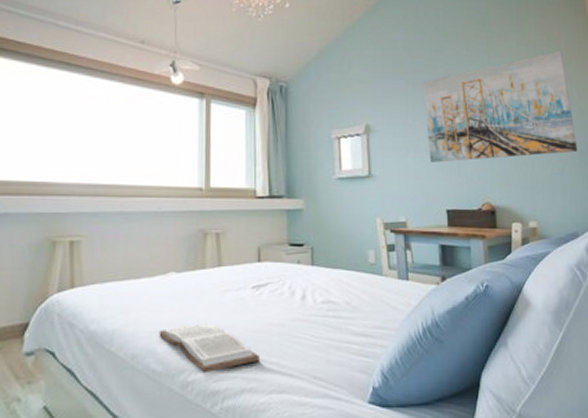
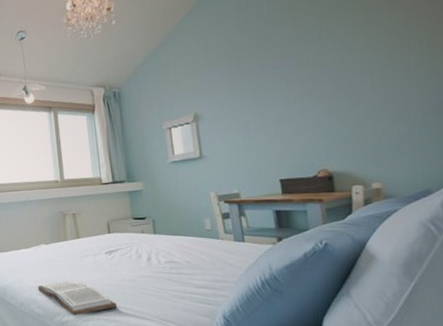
wall art: present [423,51,578,163] -> none [249,12,430,139]

